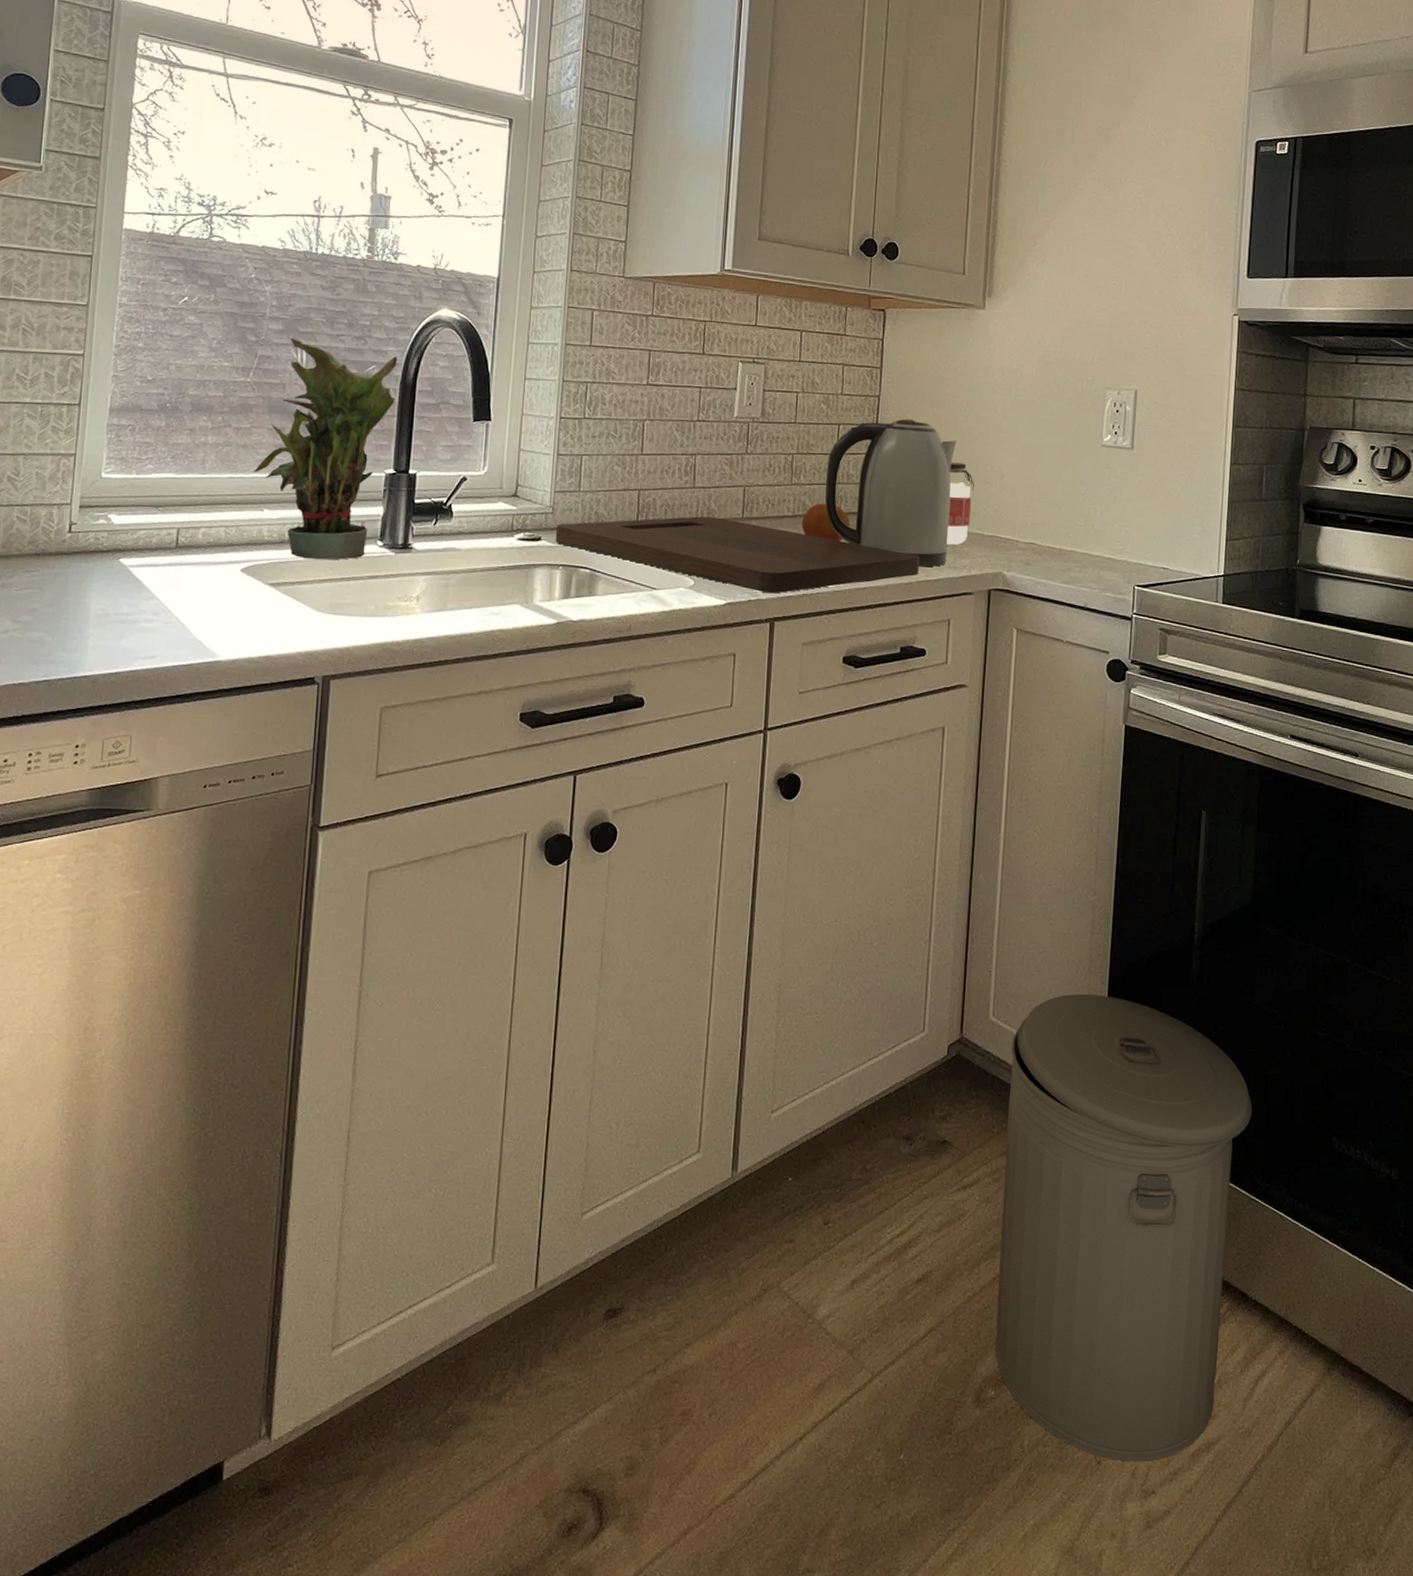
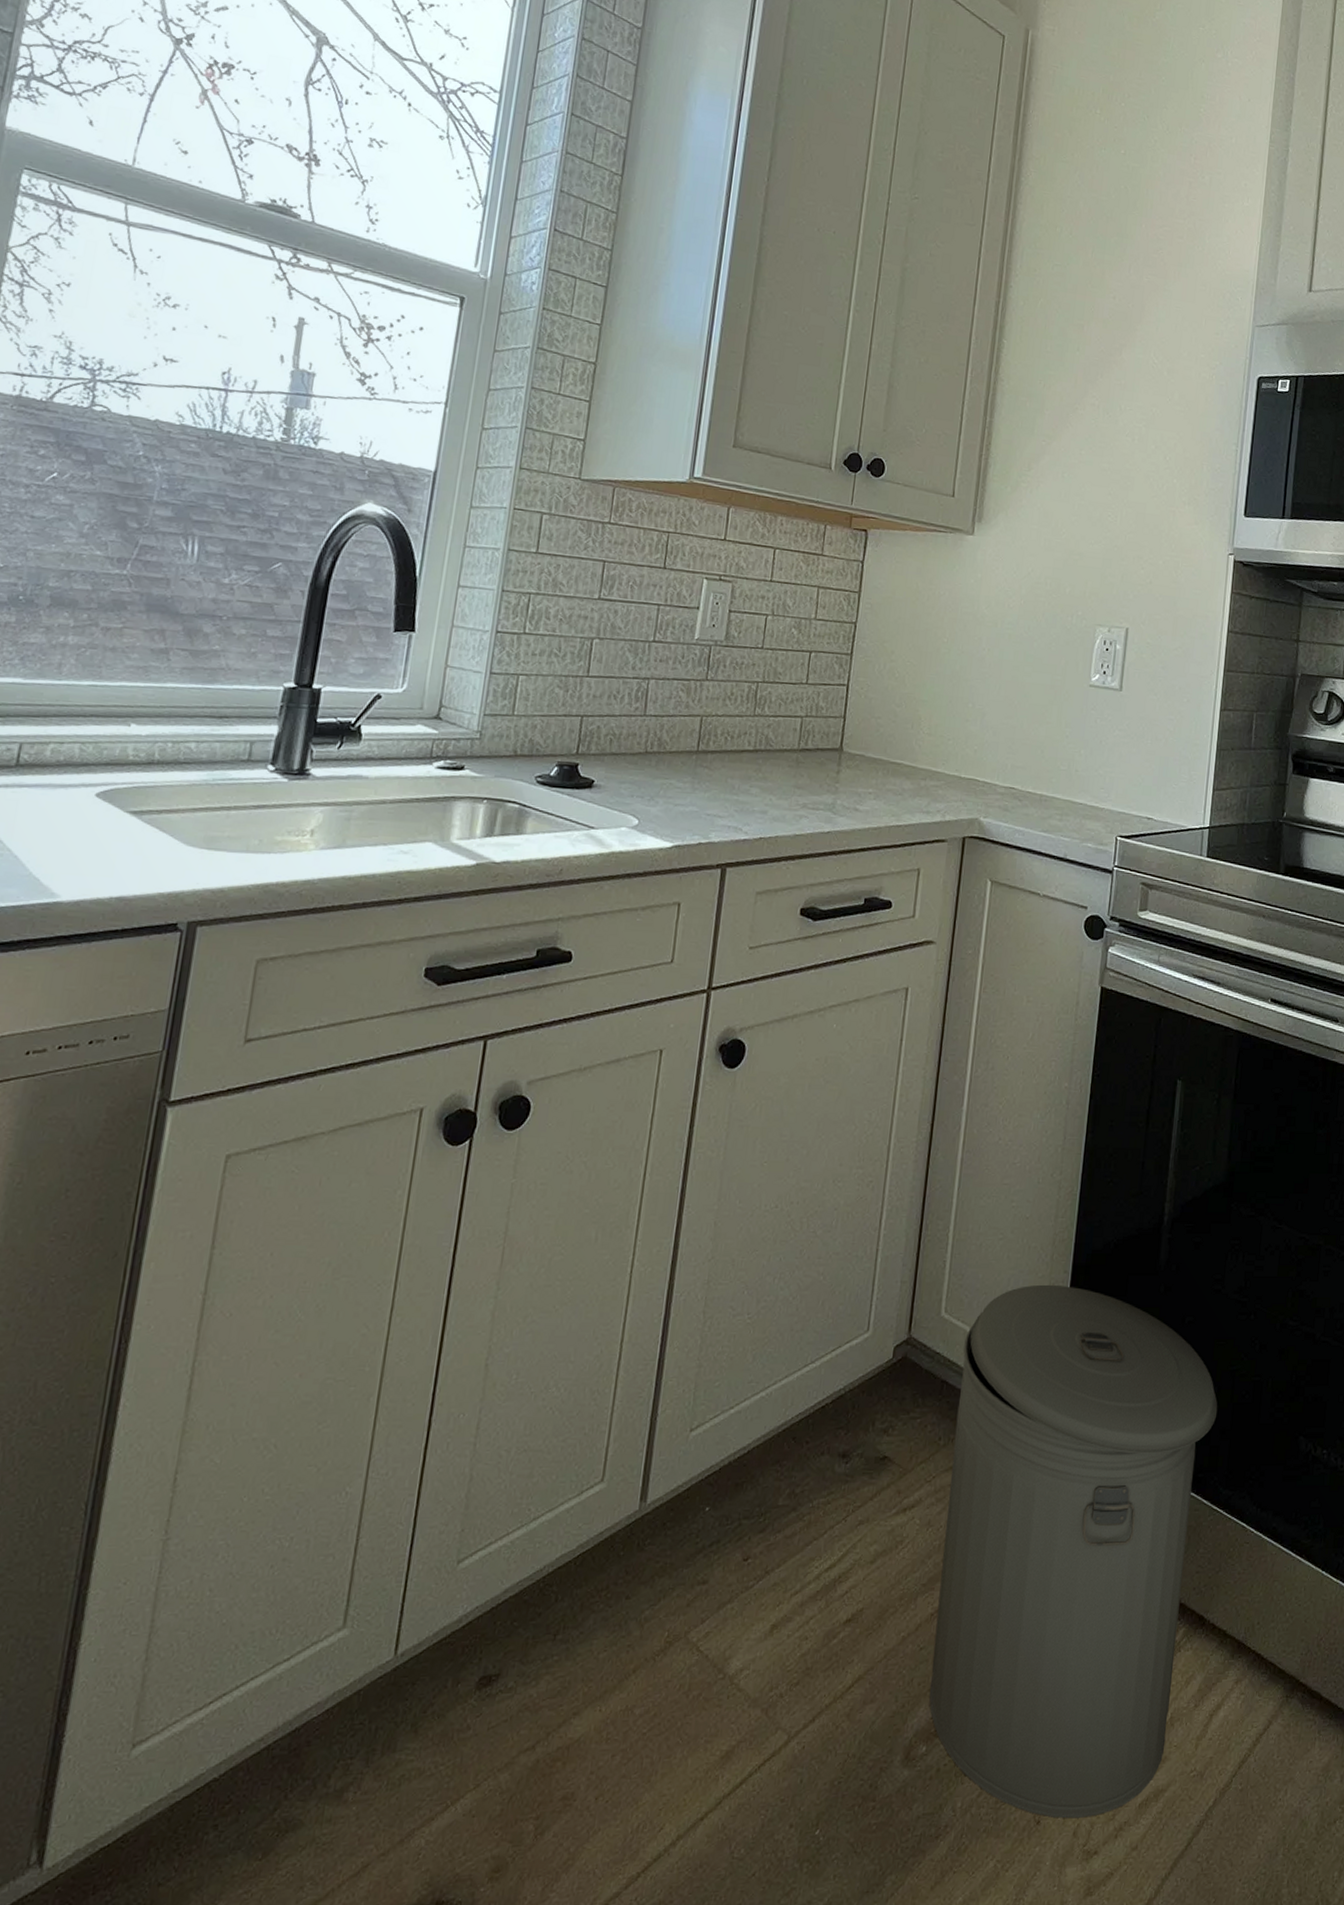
potted plant: present [253,337,398,560] -> none [122,526,309,786]
cutting board: present [555,516,919,594] -> none [480,747,890,836]
fruit: present [802,503,850,542] -> none [763,737,817,781]
kettle: present [824,418,957,567] -> none [790,648,937,811]
jar: present [947,462,974,545] -> none [920,697,953,787]

